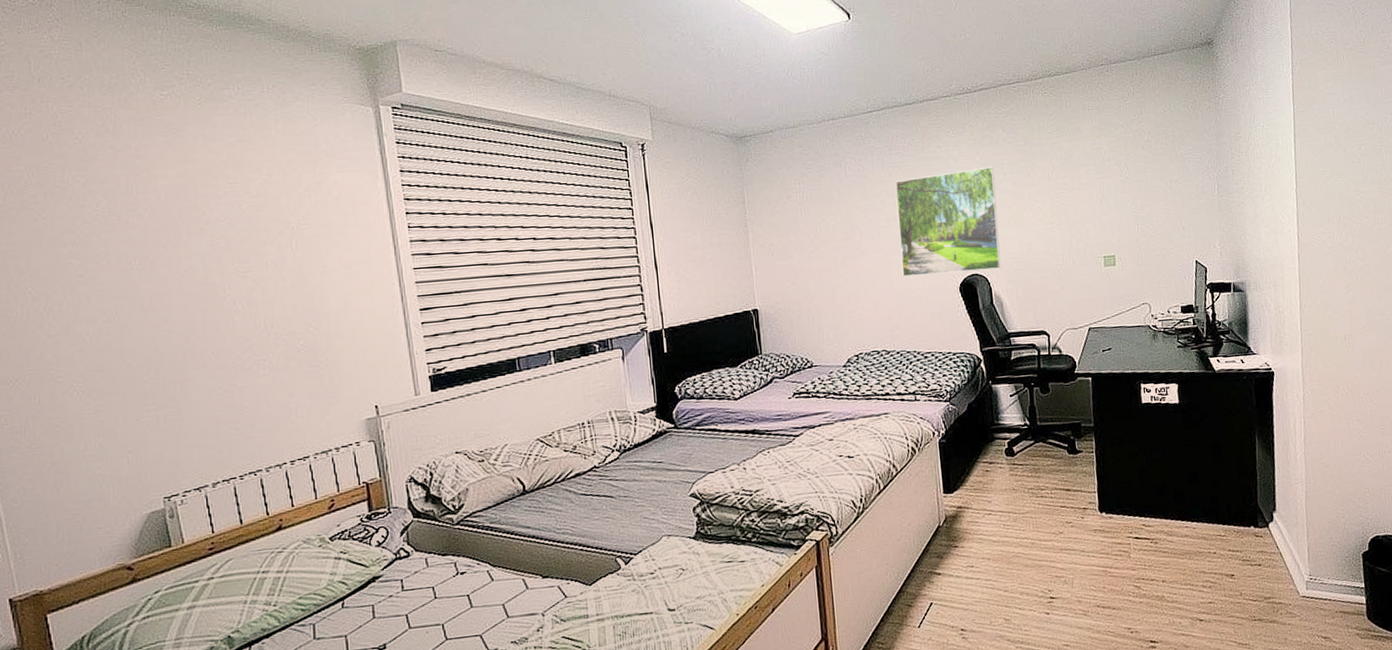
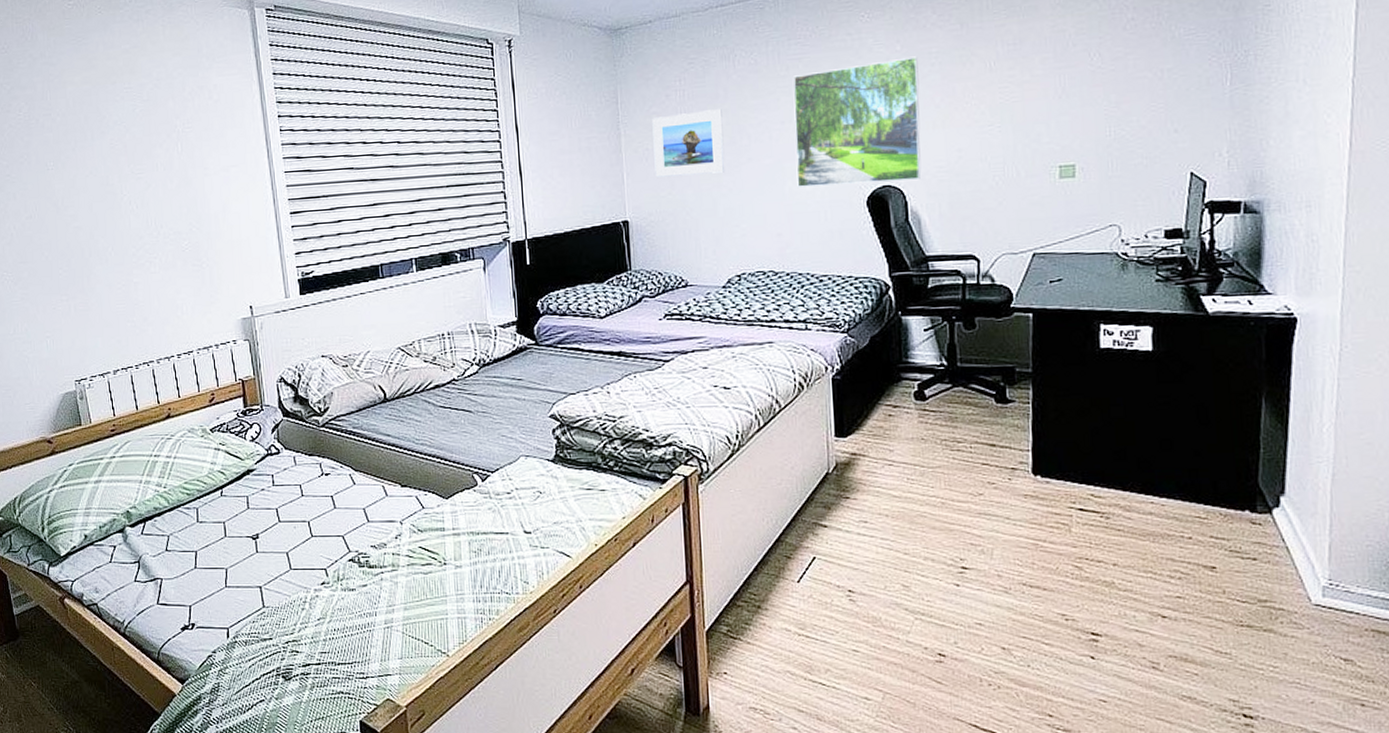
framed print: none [776,209,842,270] -> present [652,109,726,177]

